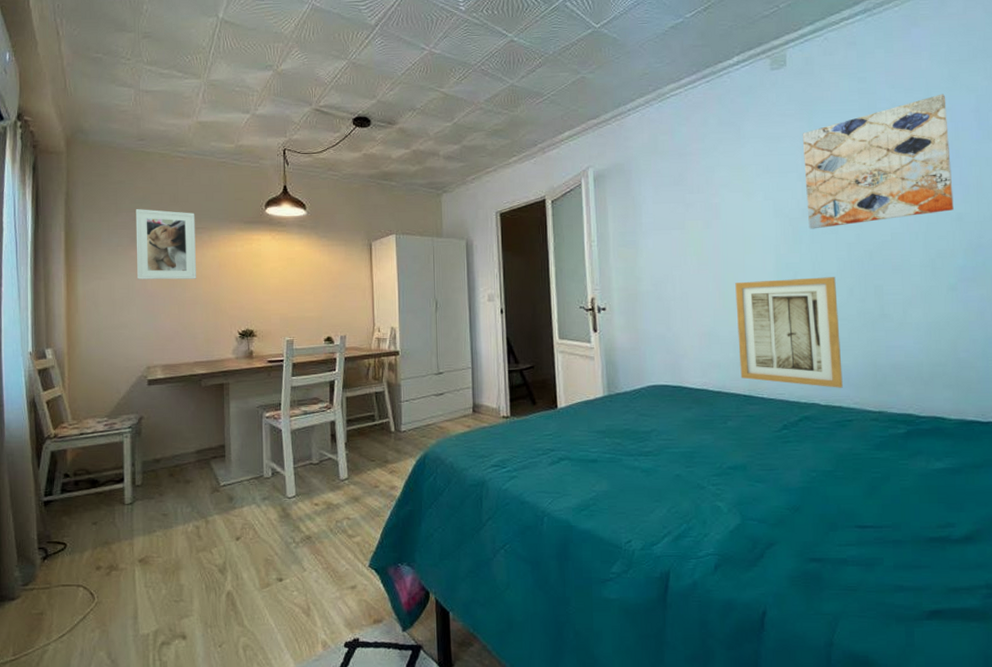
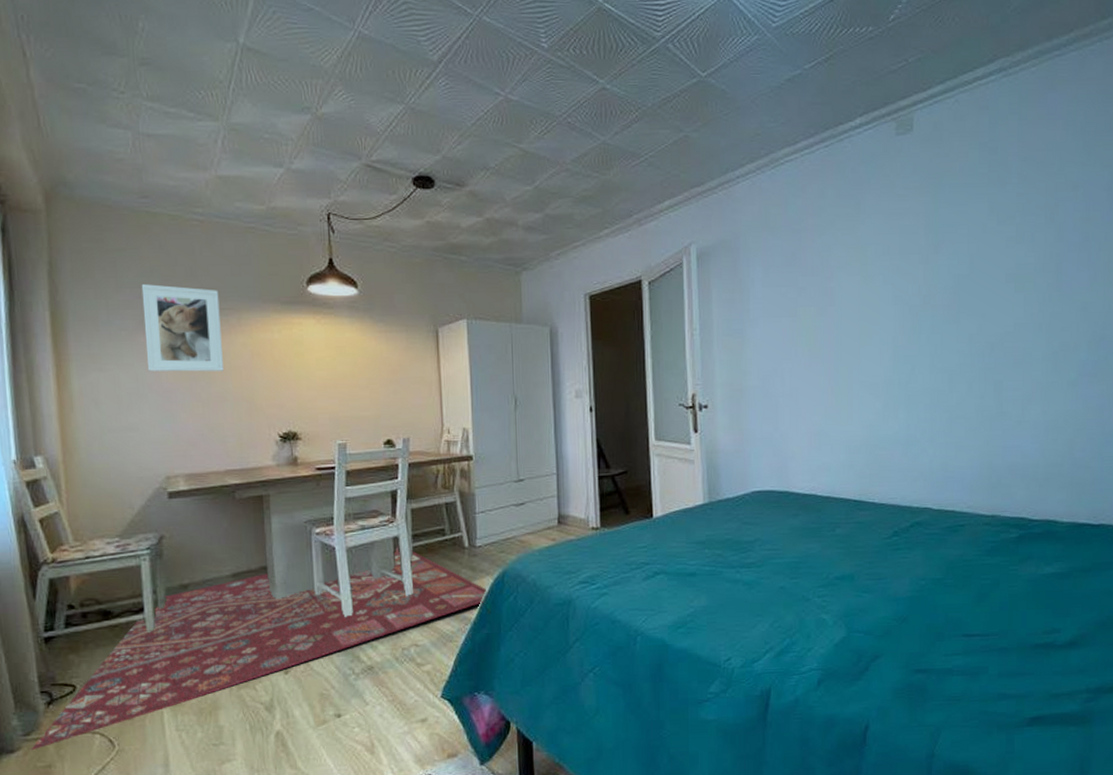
rug: none [27,427,411,599] -> present [30,543,488,751]
wall art: present [735,277,843,388] -> none [849,371,957,491]
wall art: present [802,94,954,229] -> none [927,169,1080,318]

